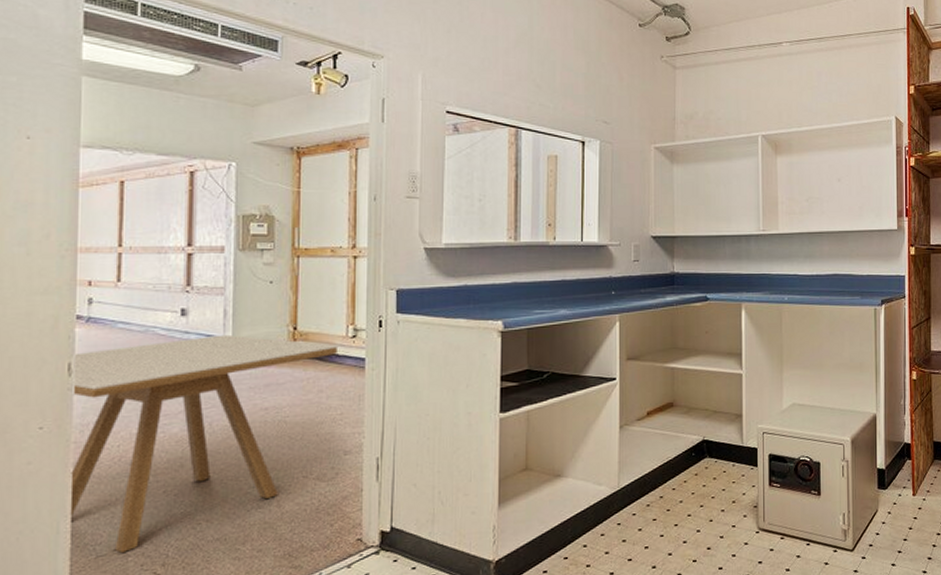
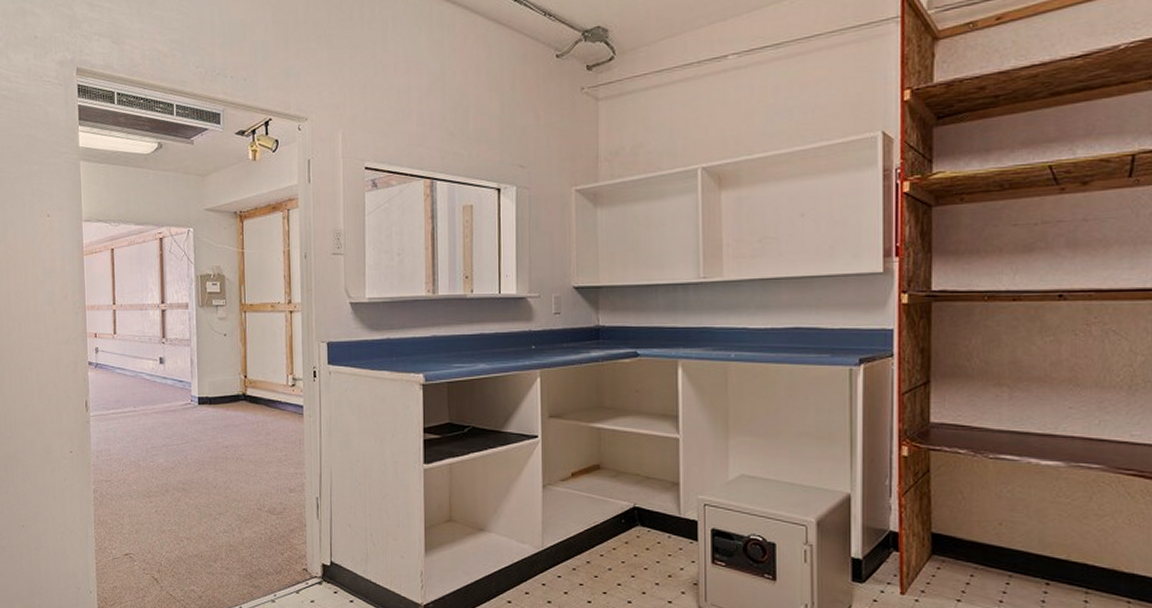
dining table: present [69,334,337,554] -> none [90,380,280,558]

